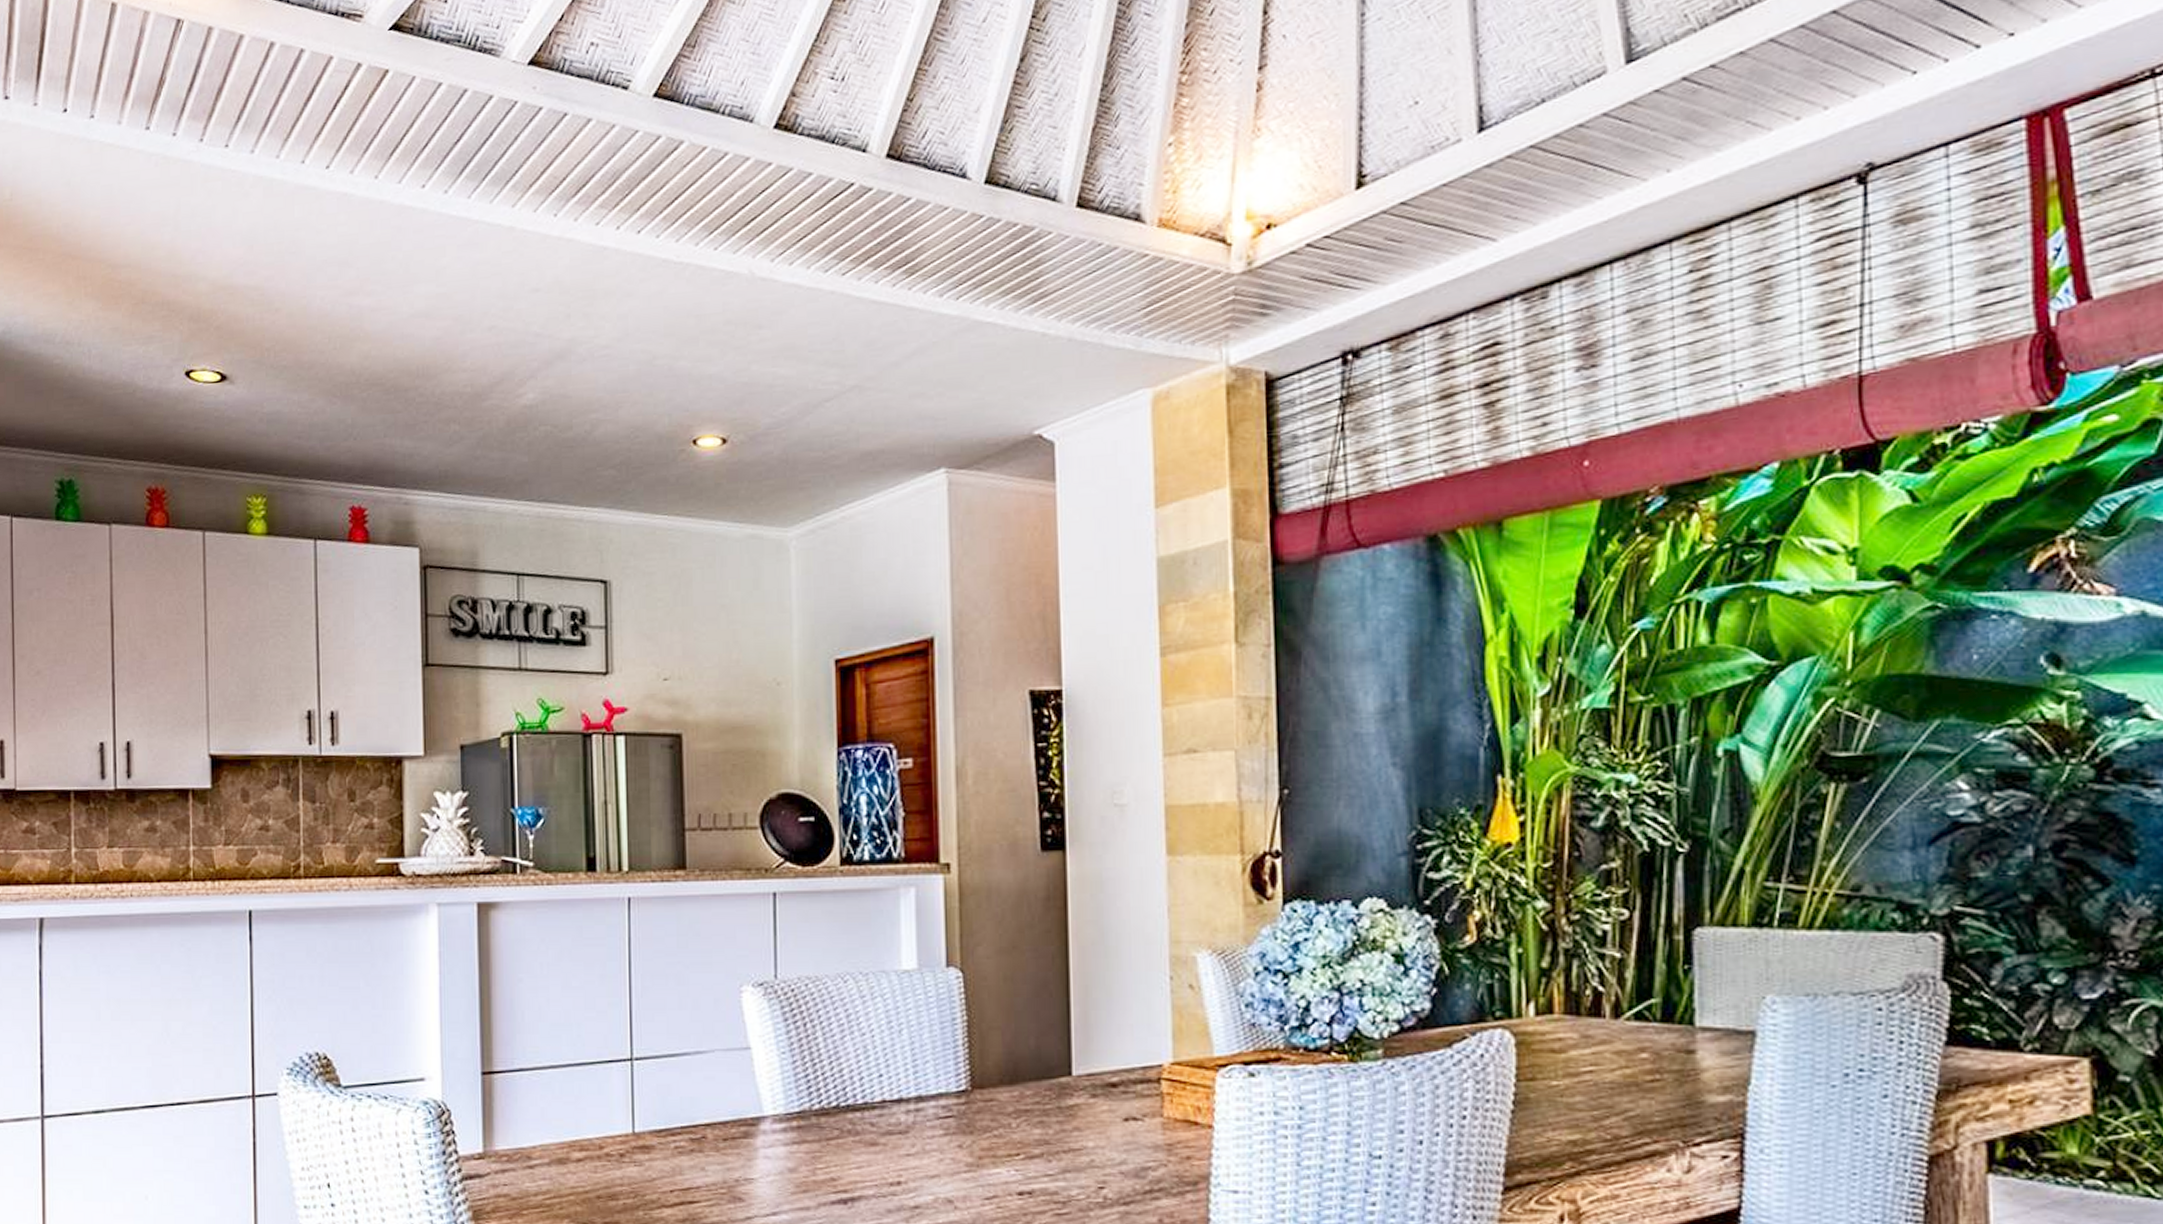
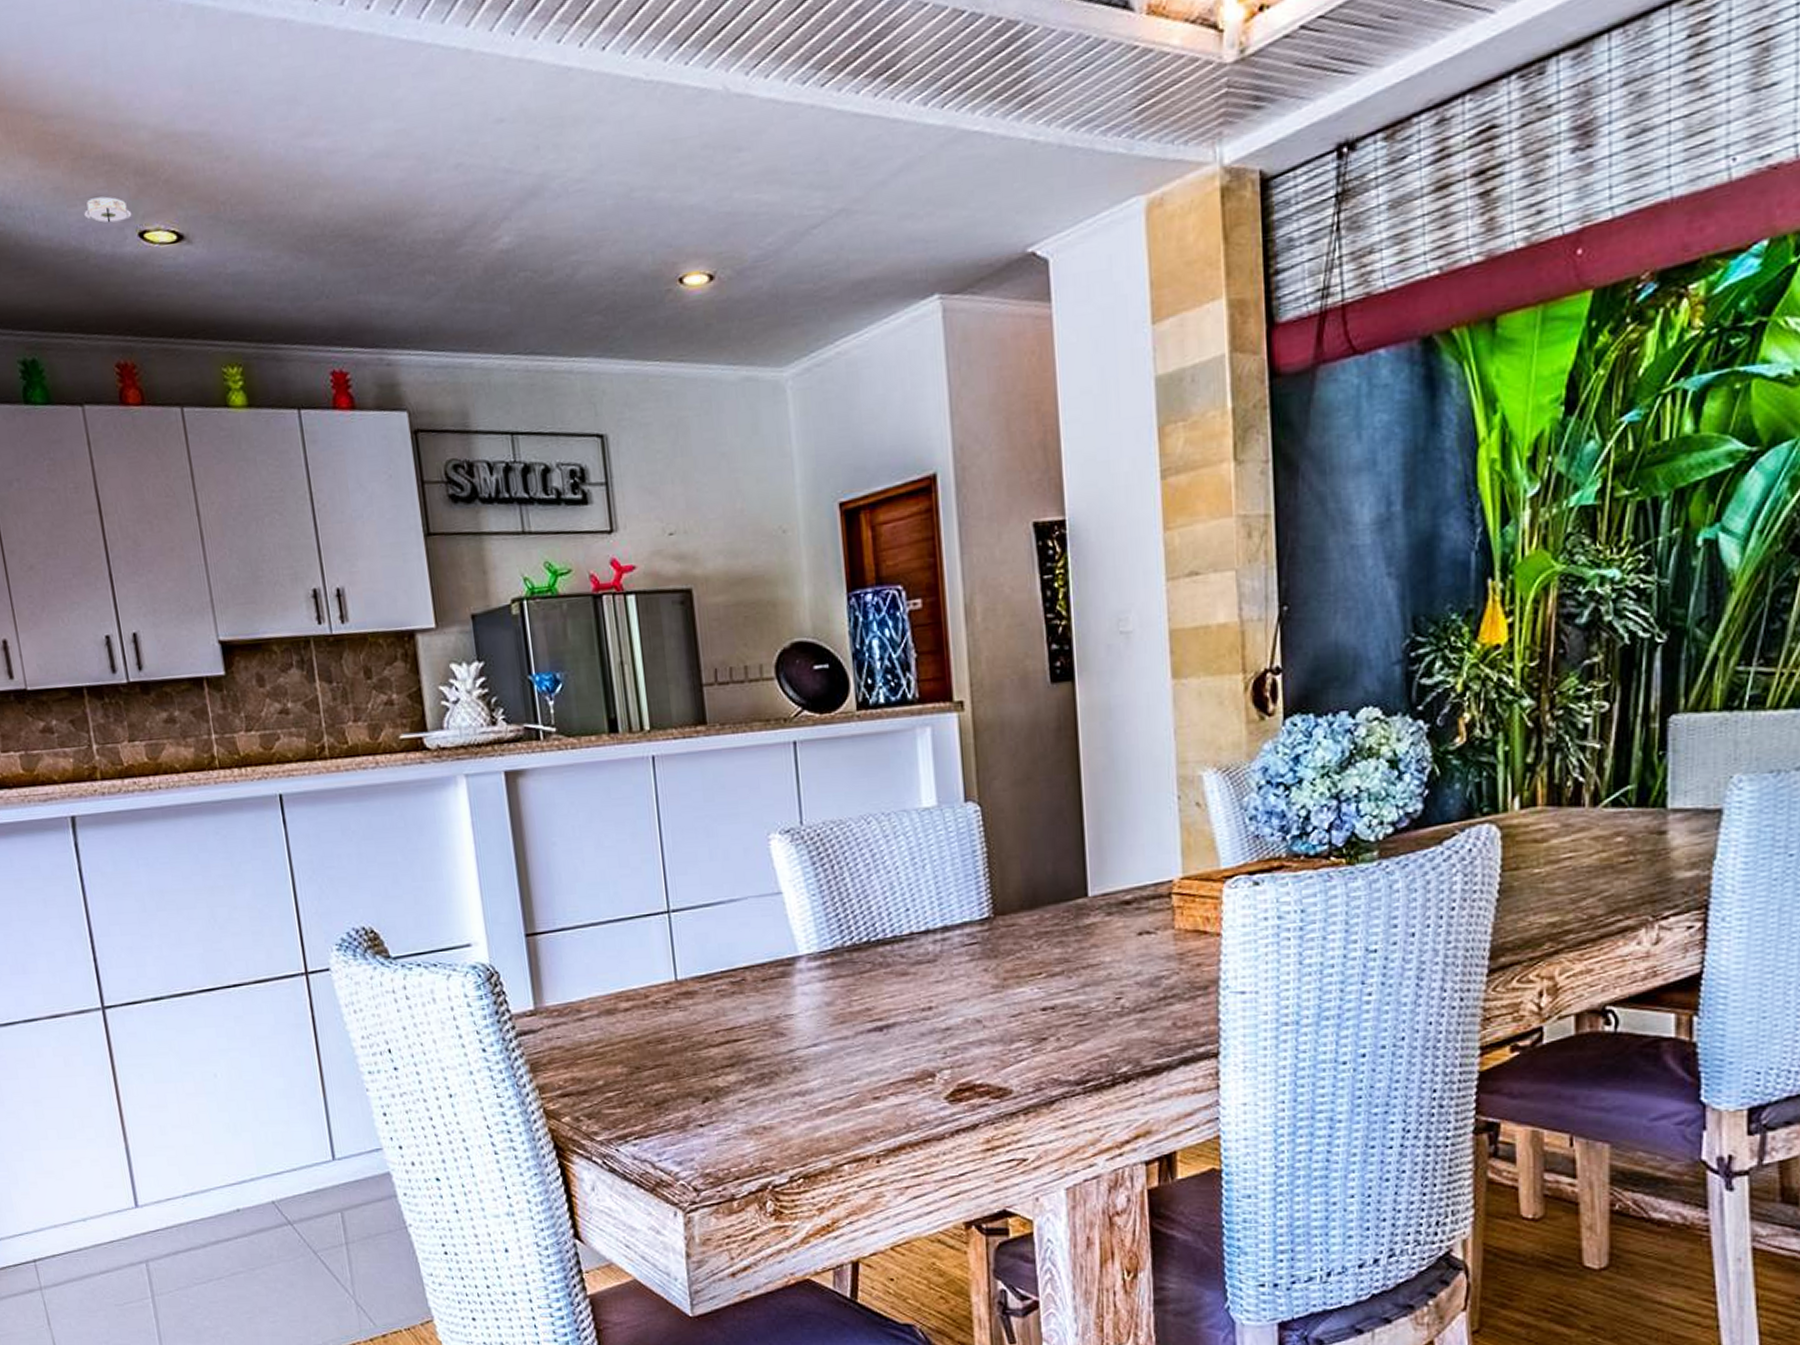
smoke detector: none [136,338,182,362] -> present [84,196,132,223]

